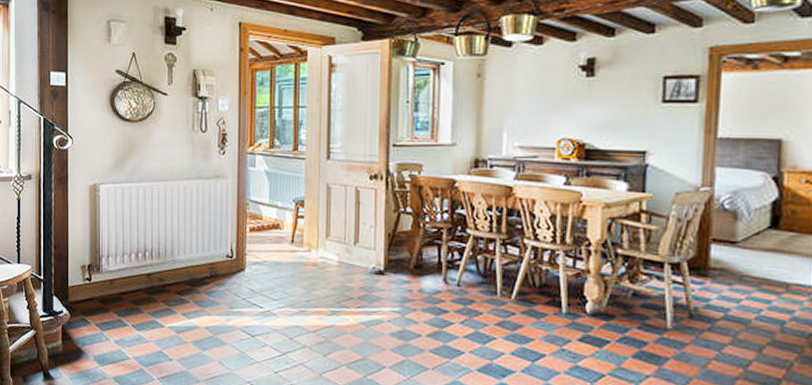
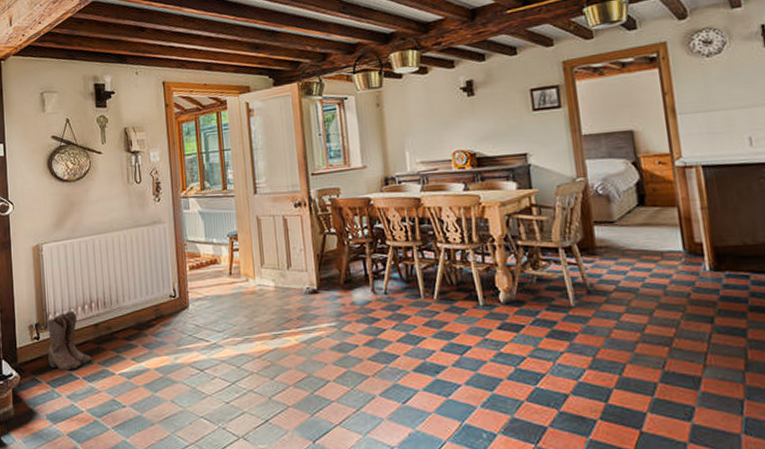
boots: none [99,256,142,316] -> present [46,310,92,371]

